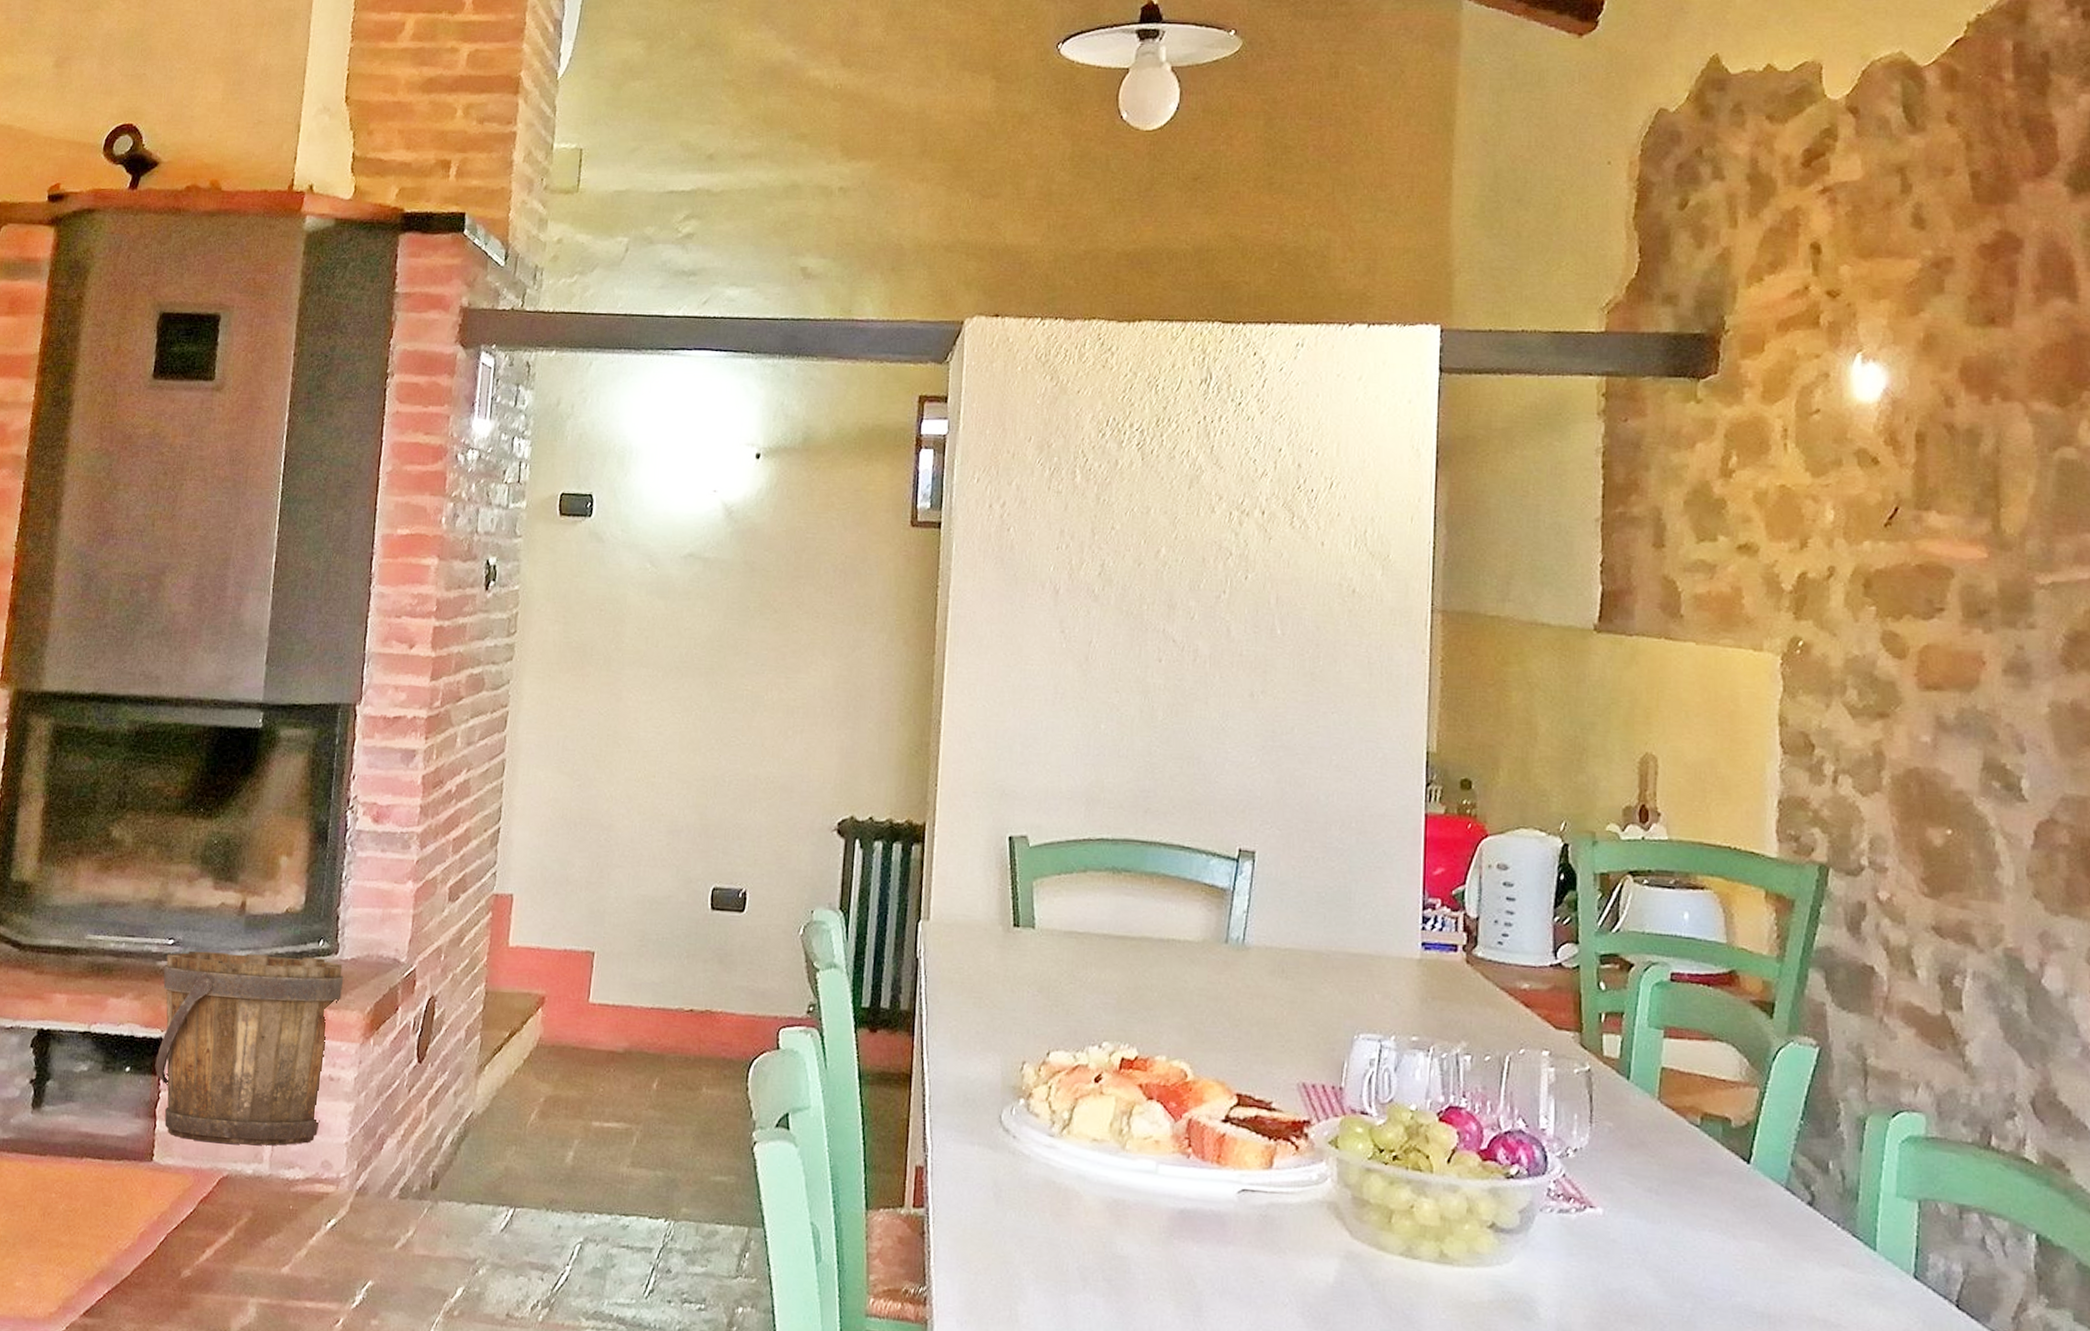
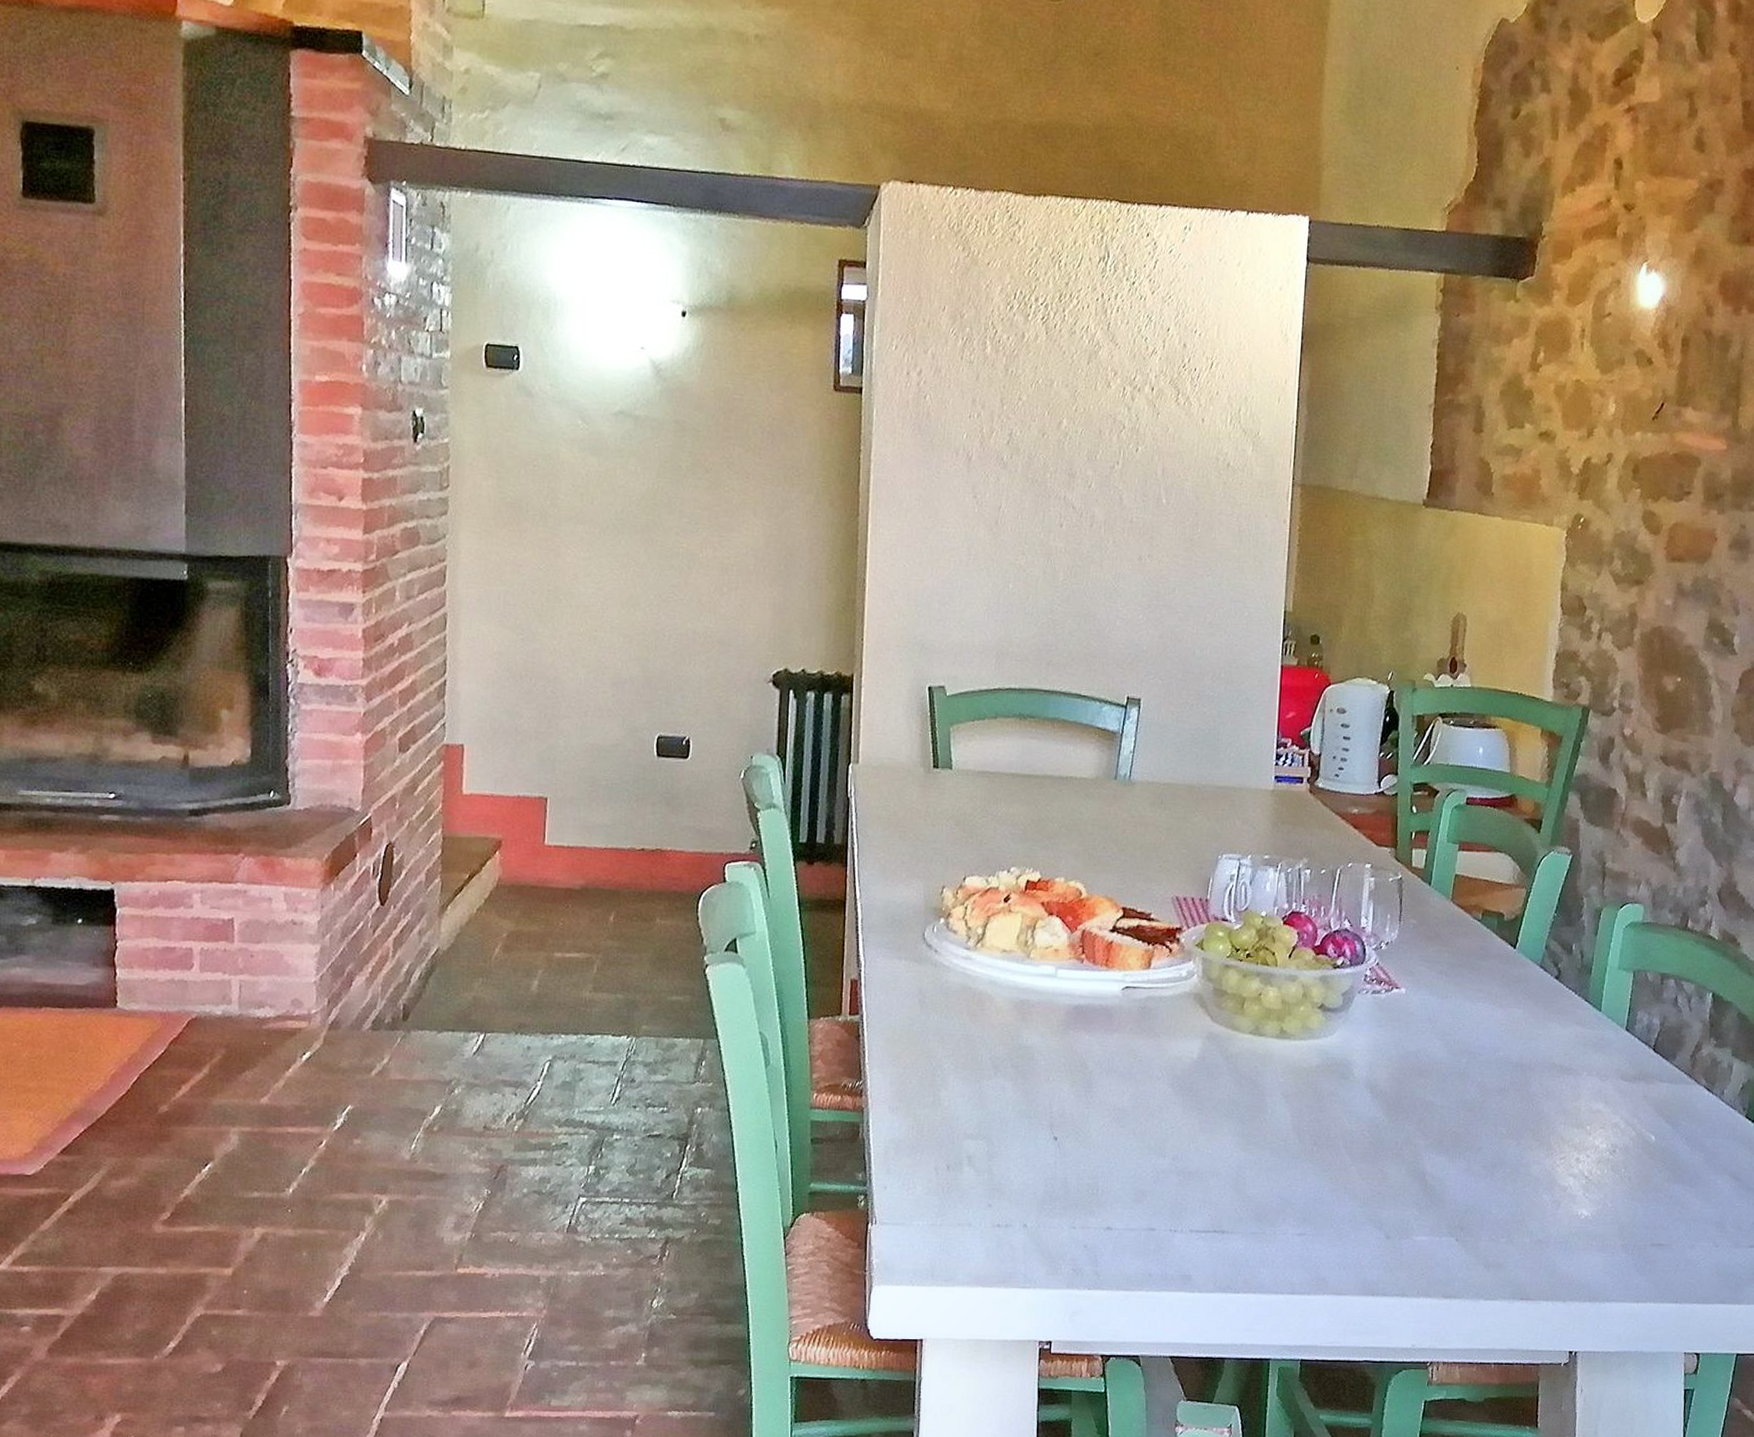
wooden bucket: present [155,951,344,1146] -> none [107,804,299,988]

